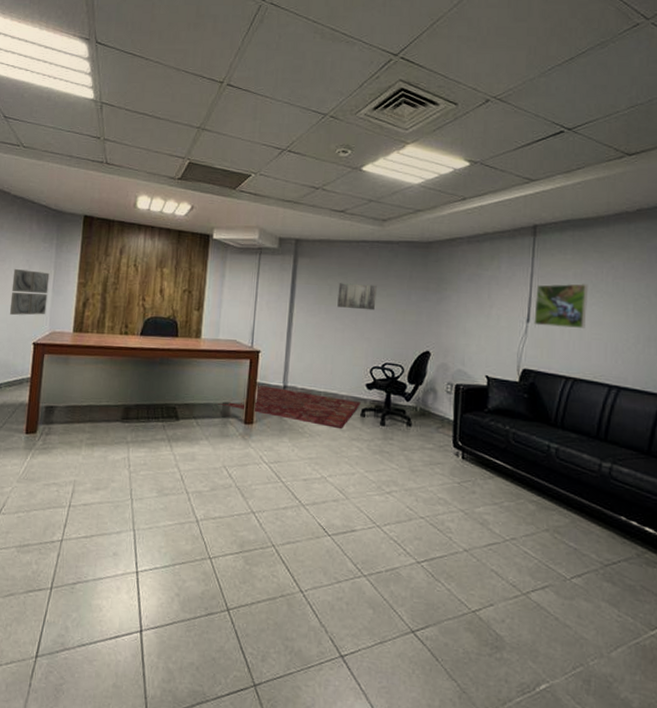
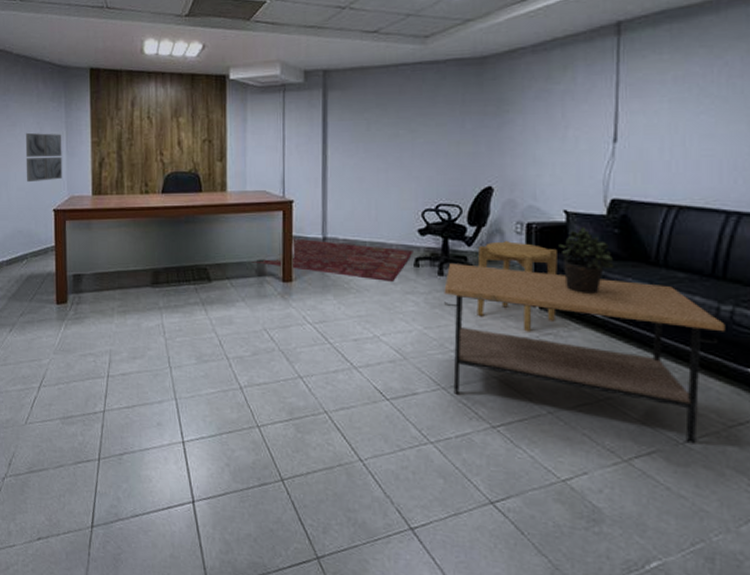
wall art: present [337,283,377,311] -> none [377,114,423,145]
coffee table: none [384,416,605,580] -> present [444,264,725,444]
side table: none [410,398,479,479] -> present [476,241,557,332]
potted plant: none [480,390,523,449] -> present [559,227,614,295]
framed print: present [534,283,589,328] -> none [622,88,694,146]

